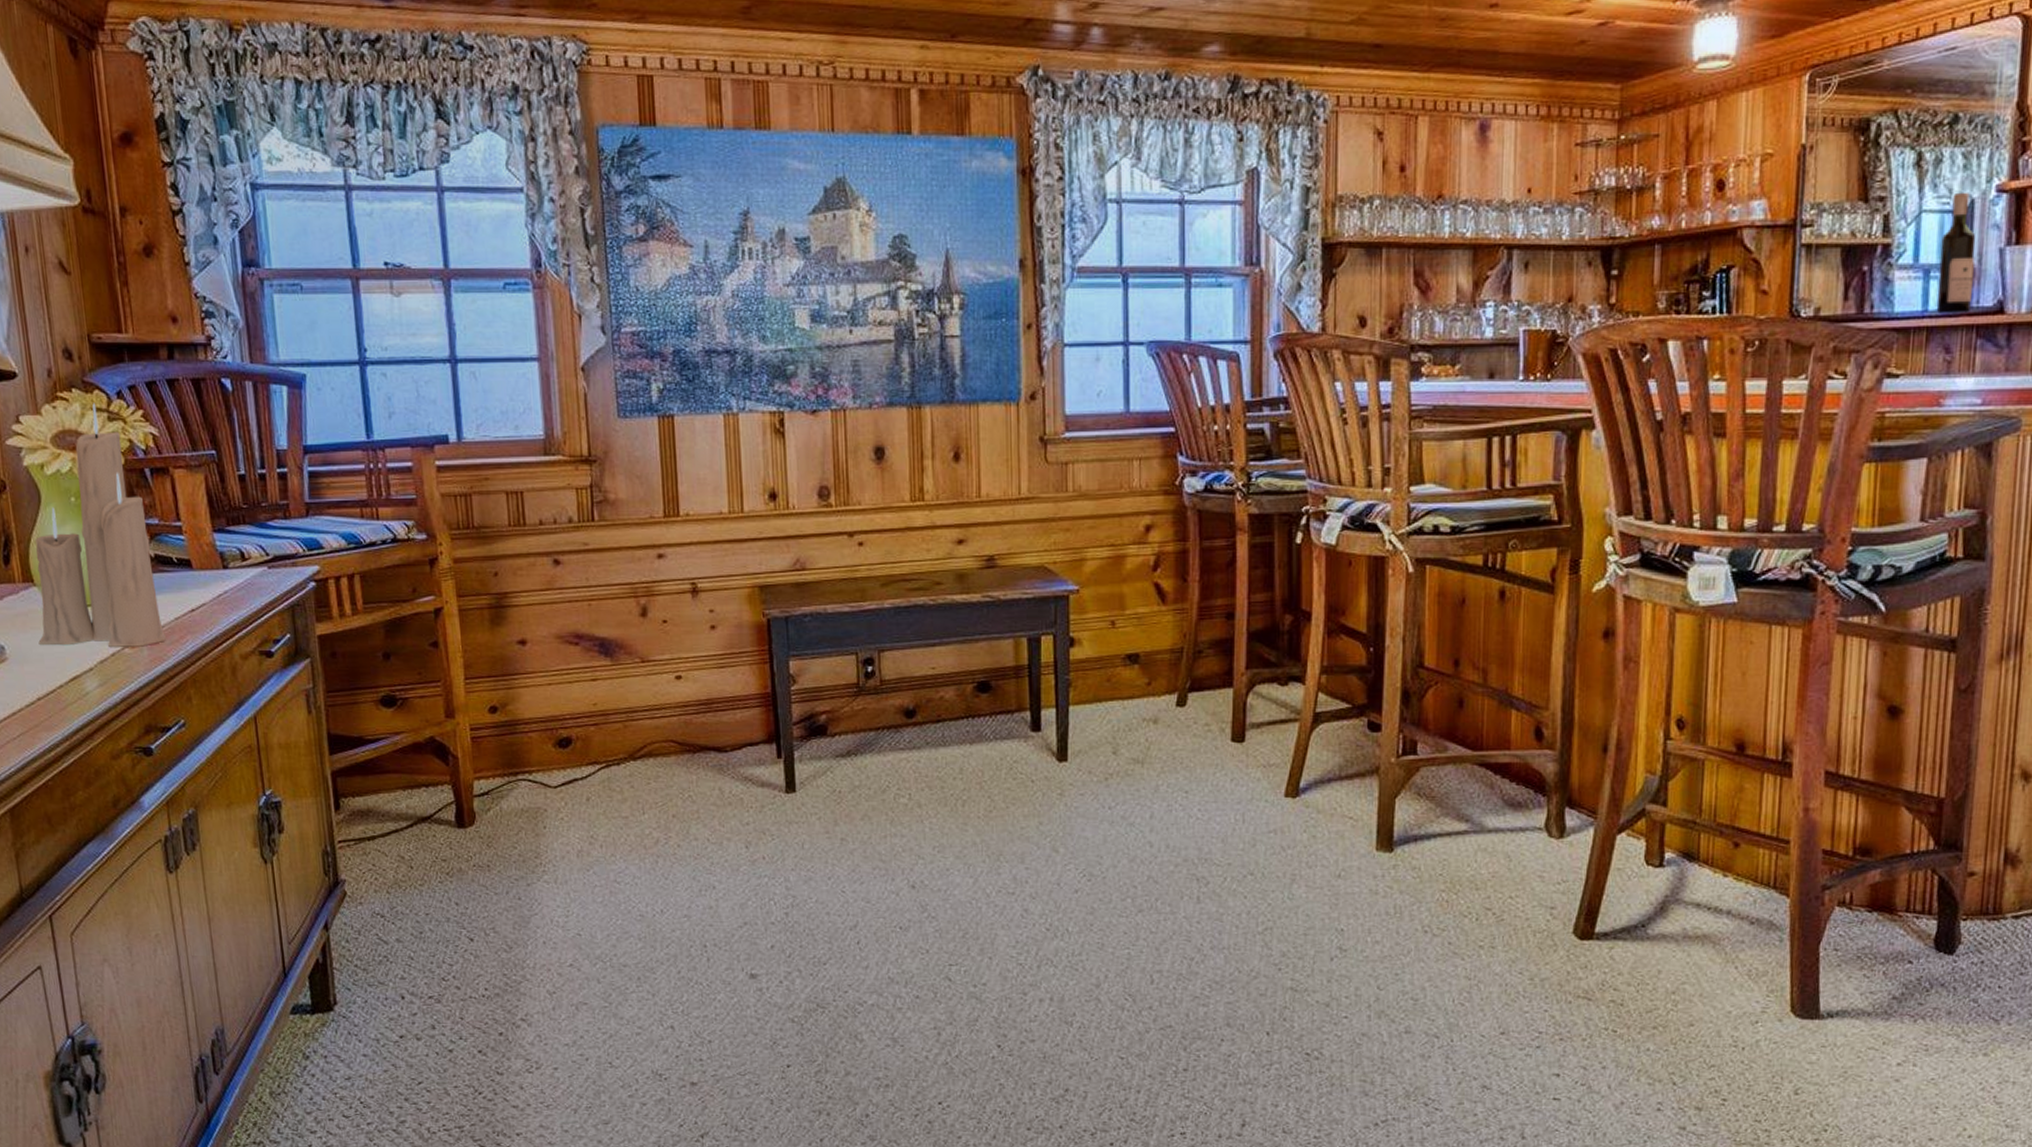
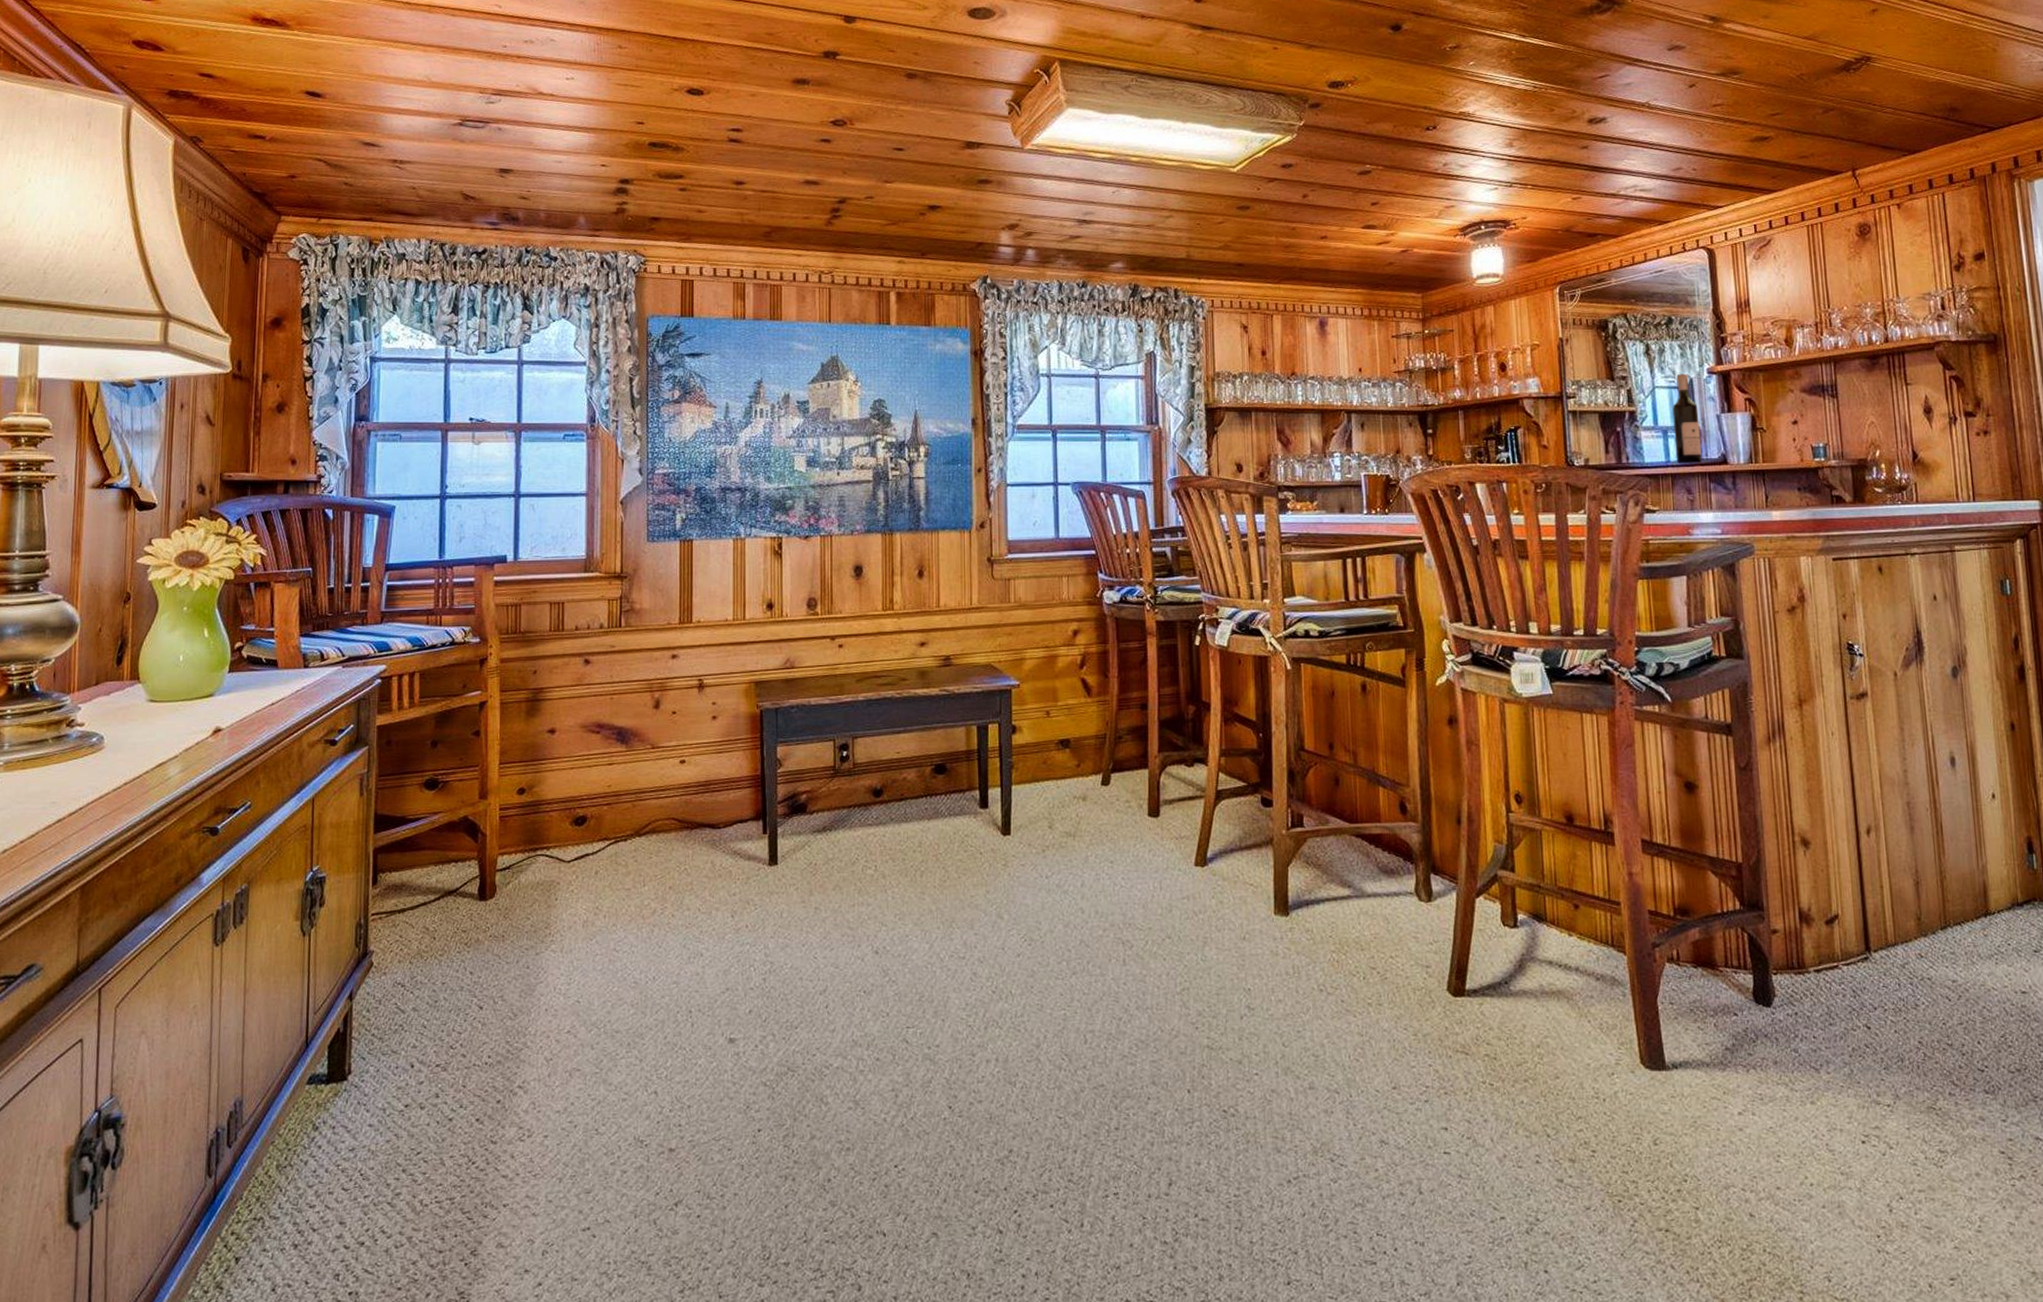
candle: present [35,403,166,647] -> none [134,529,246,737]

